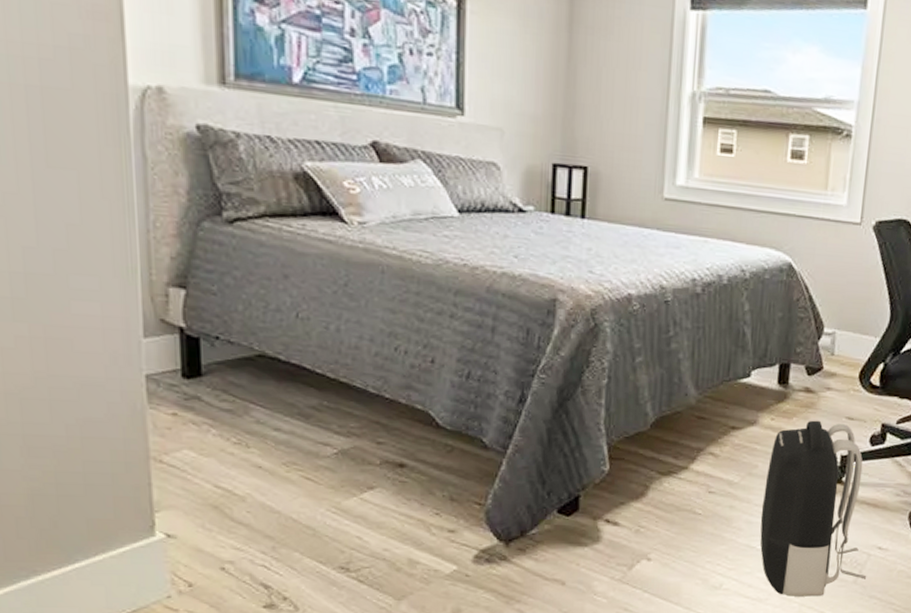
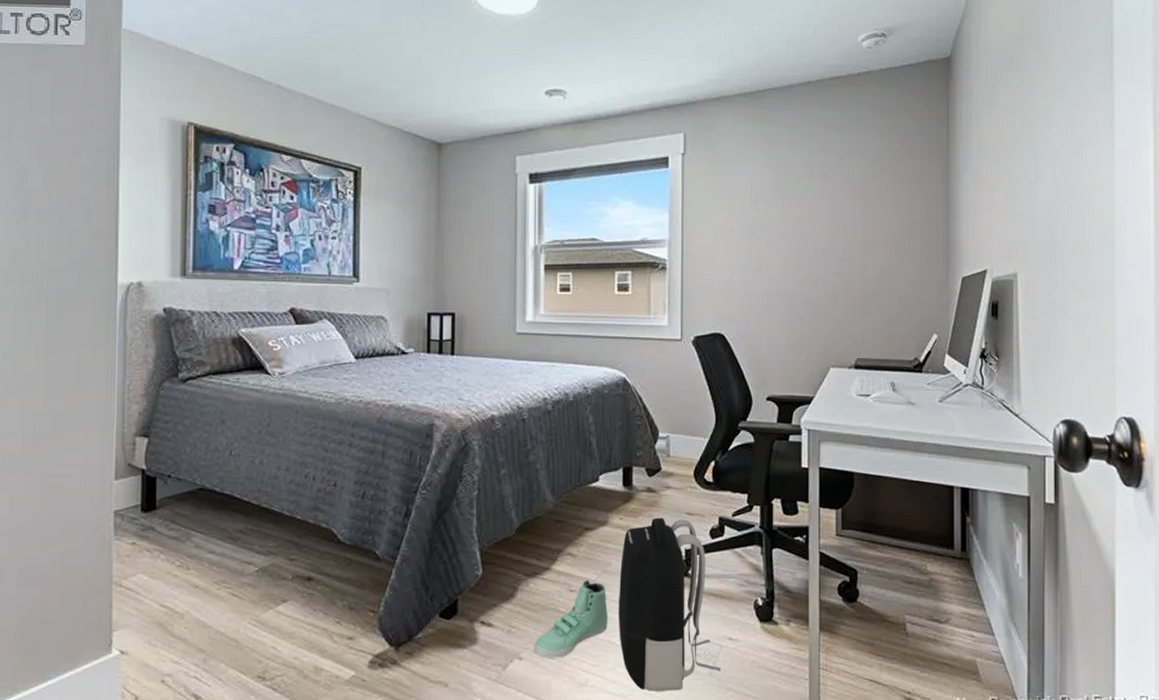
sneaker: none [663,482,750,560] -> present [533,580,608,658]

